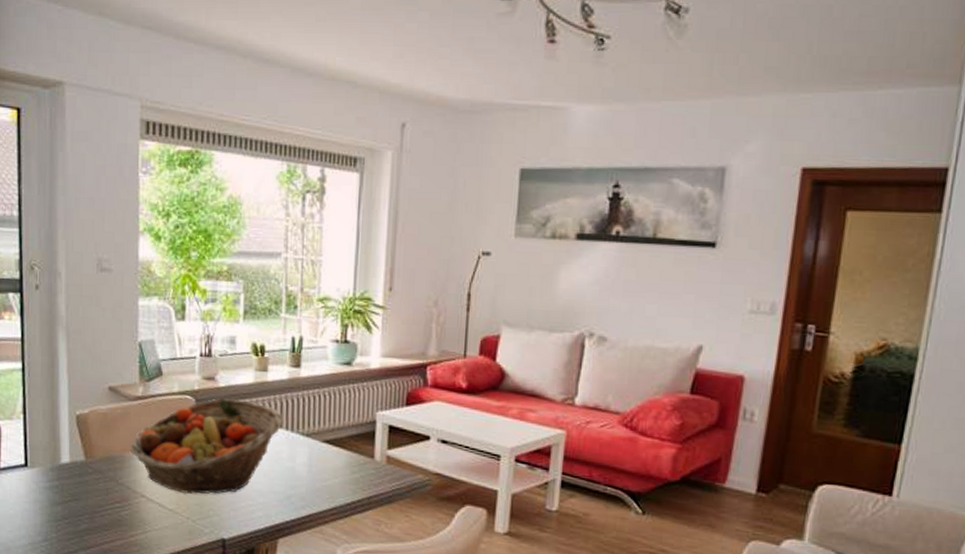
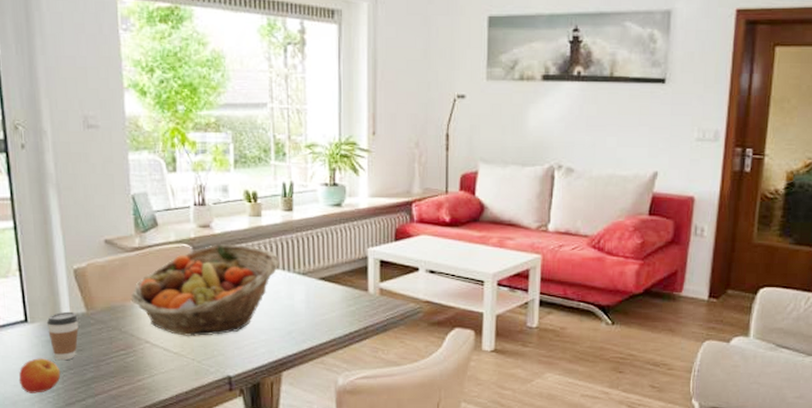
apple: none [14,504,56,541] -> present [18,358,61,393]
coffee cup: none [45,458,78,509] -> present [46,311,79,361]

